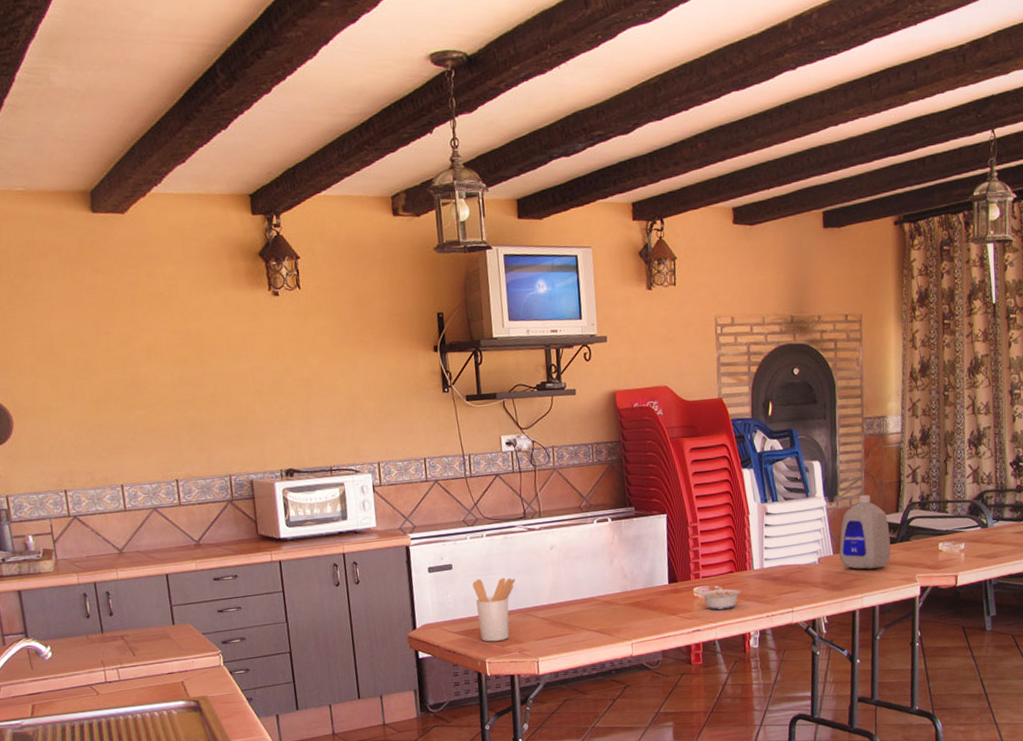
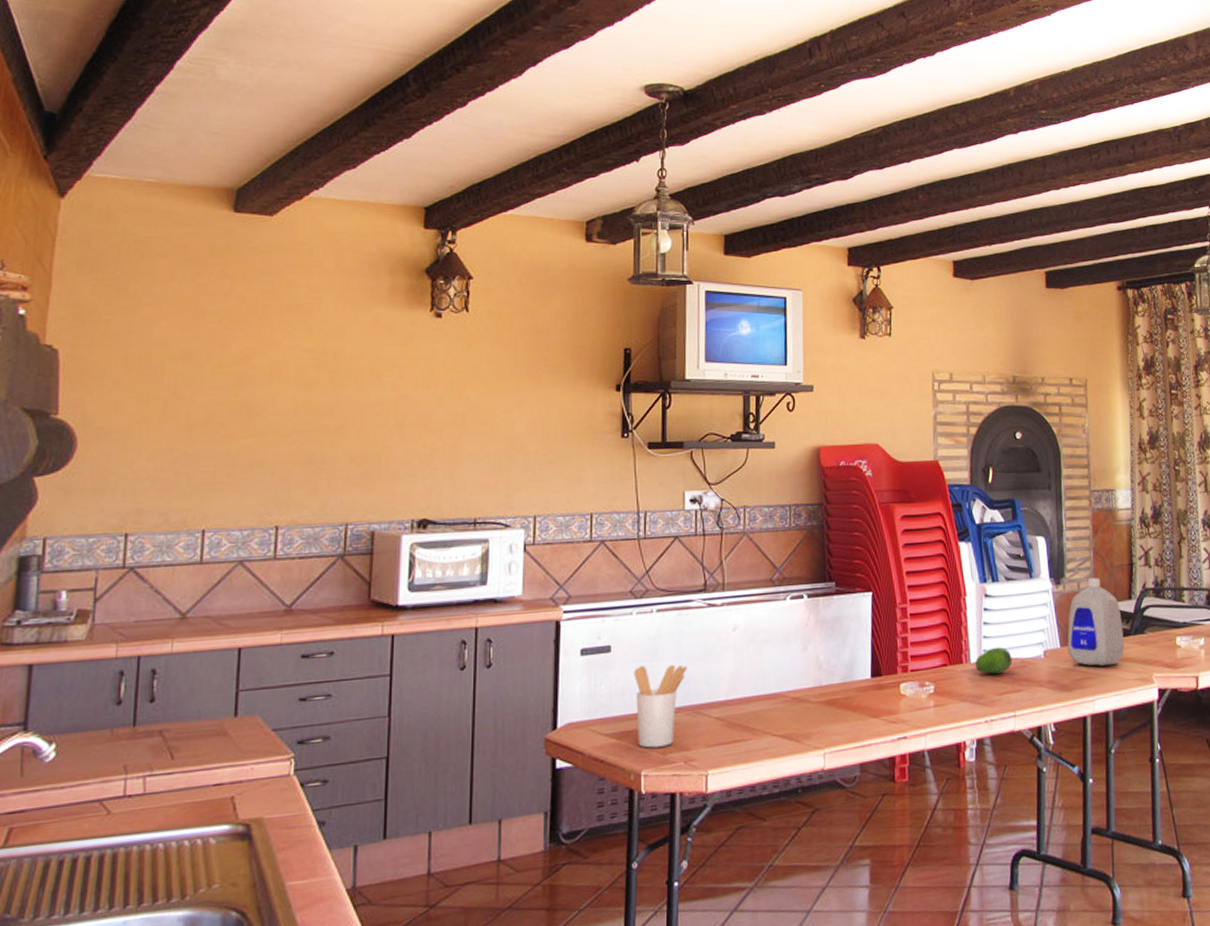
legume: present [692,588,741,610] -> none [898,685,956,713]
fruit: none [757,555,791,579] -> present [975,646,1013,675]

